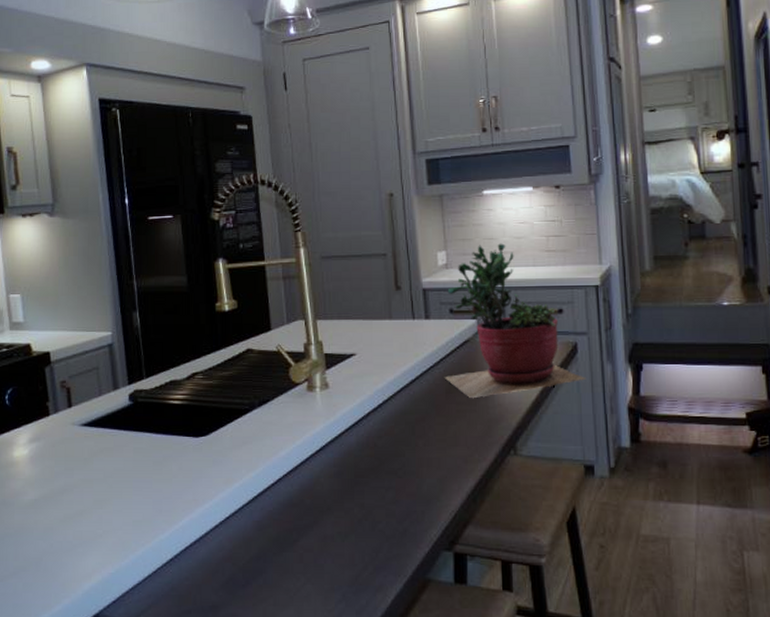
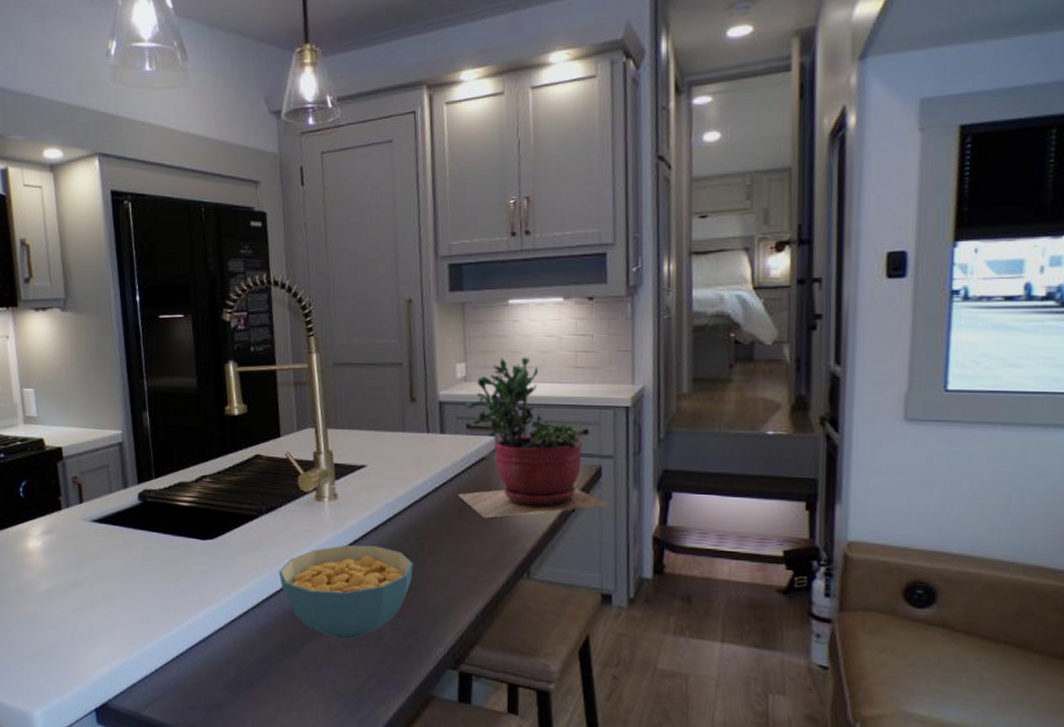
cereal bowl: none [273,432,405,528] -> present [278,545,414,639]

